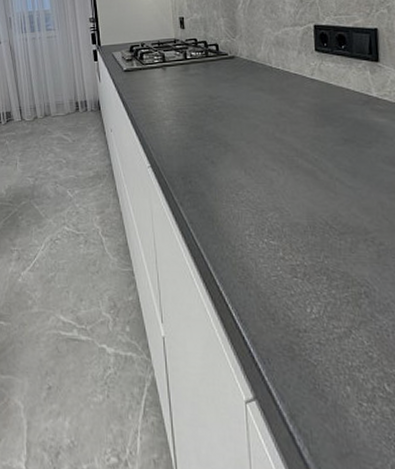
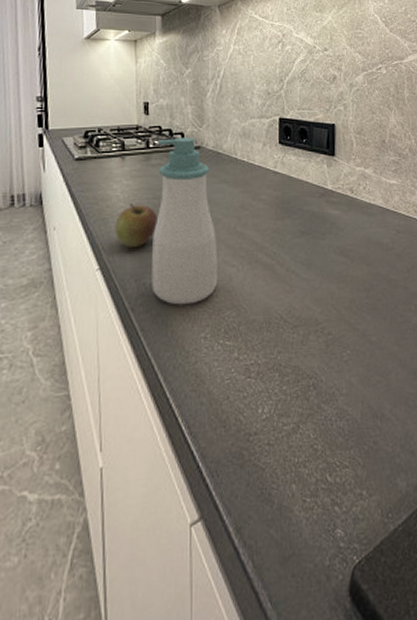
apple: none [161,110,199,150] -> present [114,203,158,249]
soap bottle: none [194,48,259,204] -> present [152,137,218,305]

